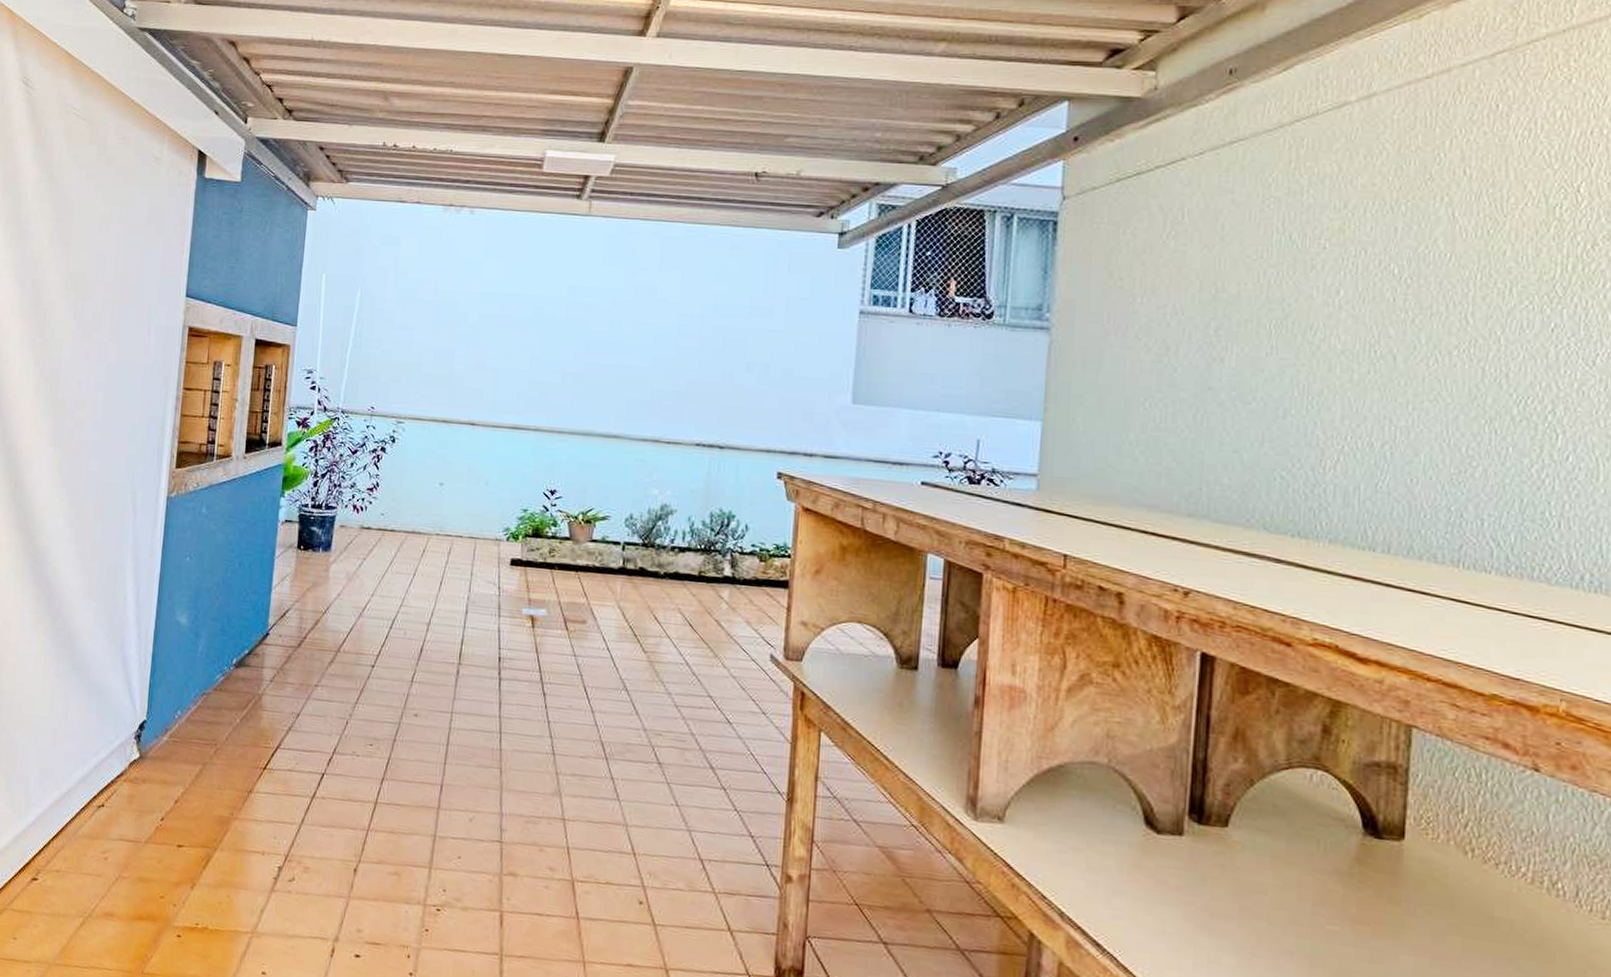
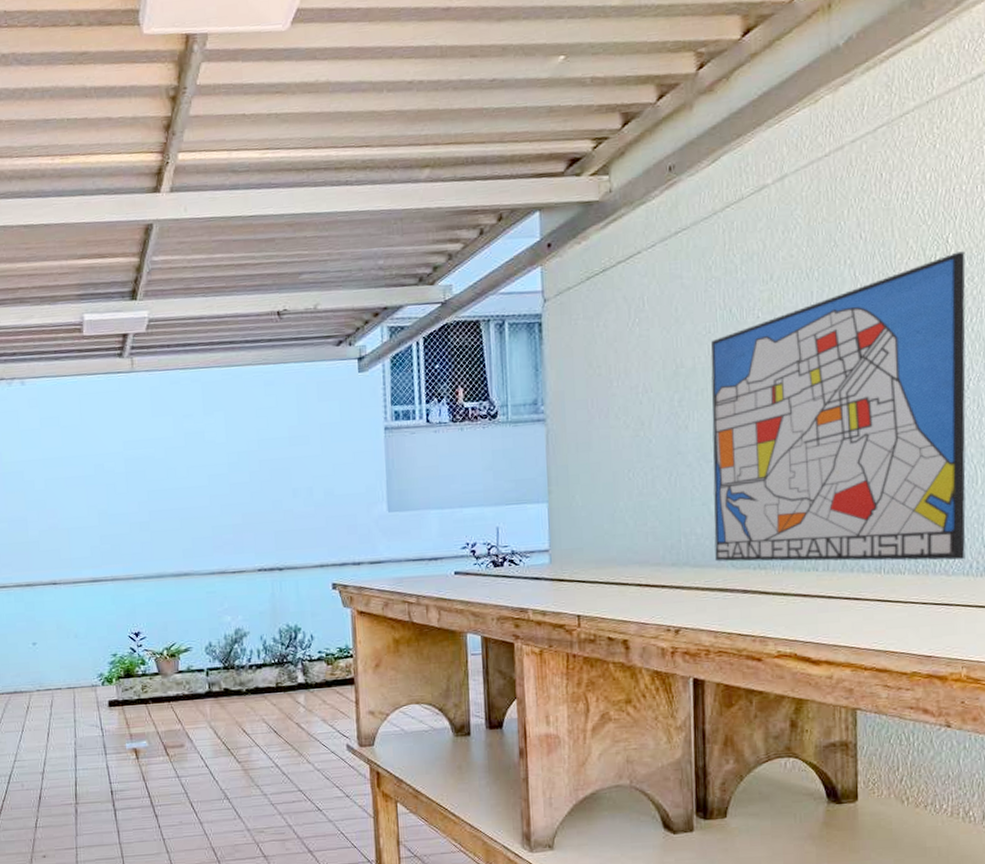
wall art: none [1243,204,1601,569] -> present [710,251,966,562]

